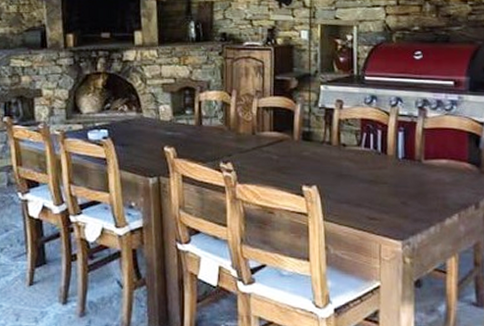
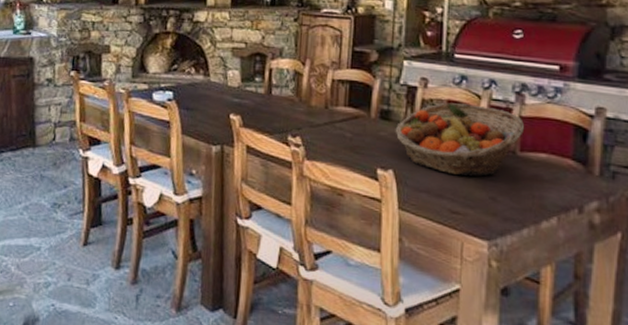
fruit basket: none [316,121,428,186] -> present [395,102,525,177]

